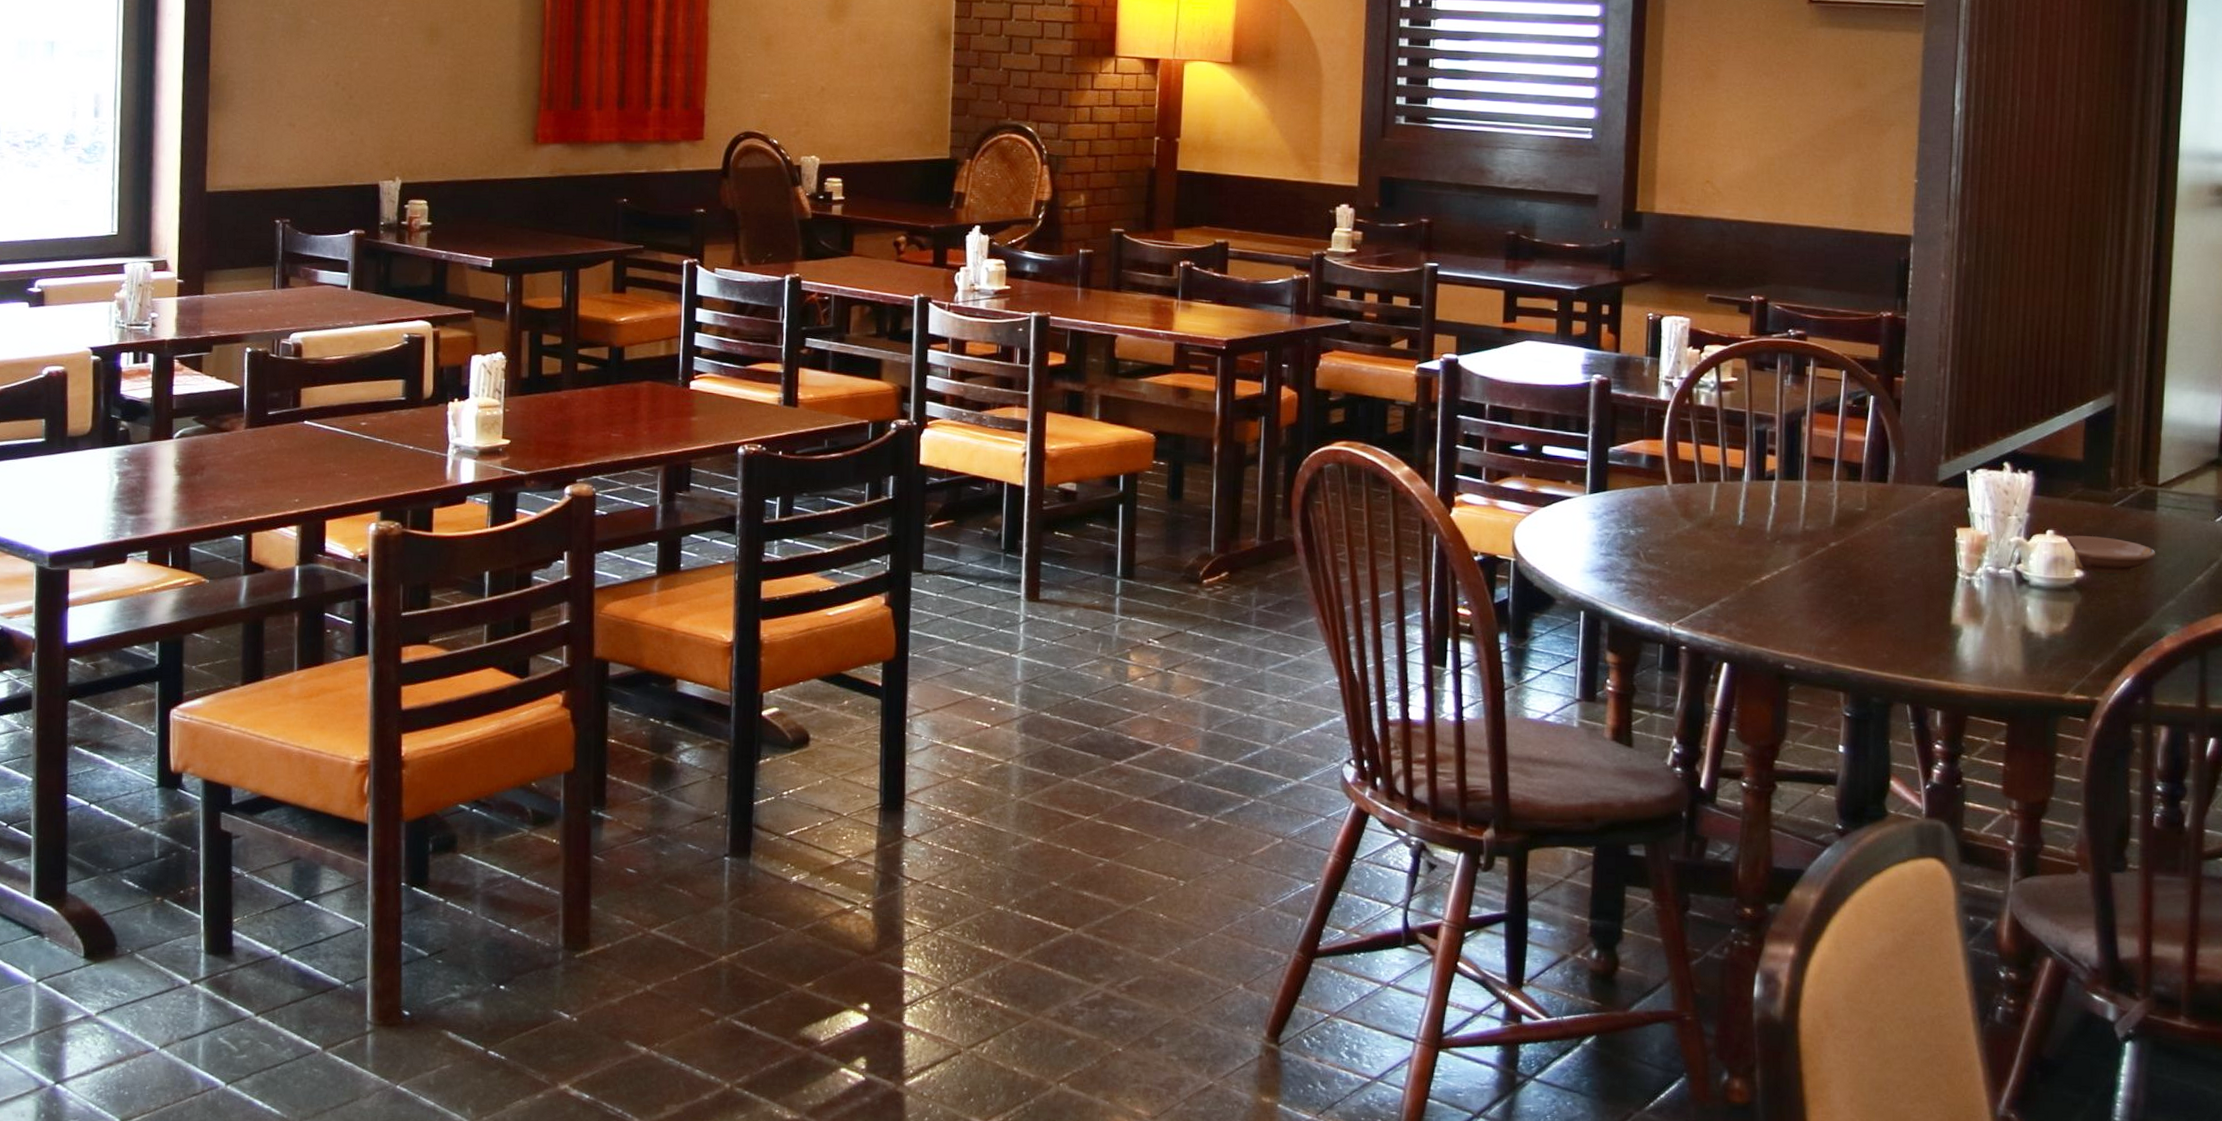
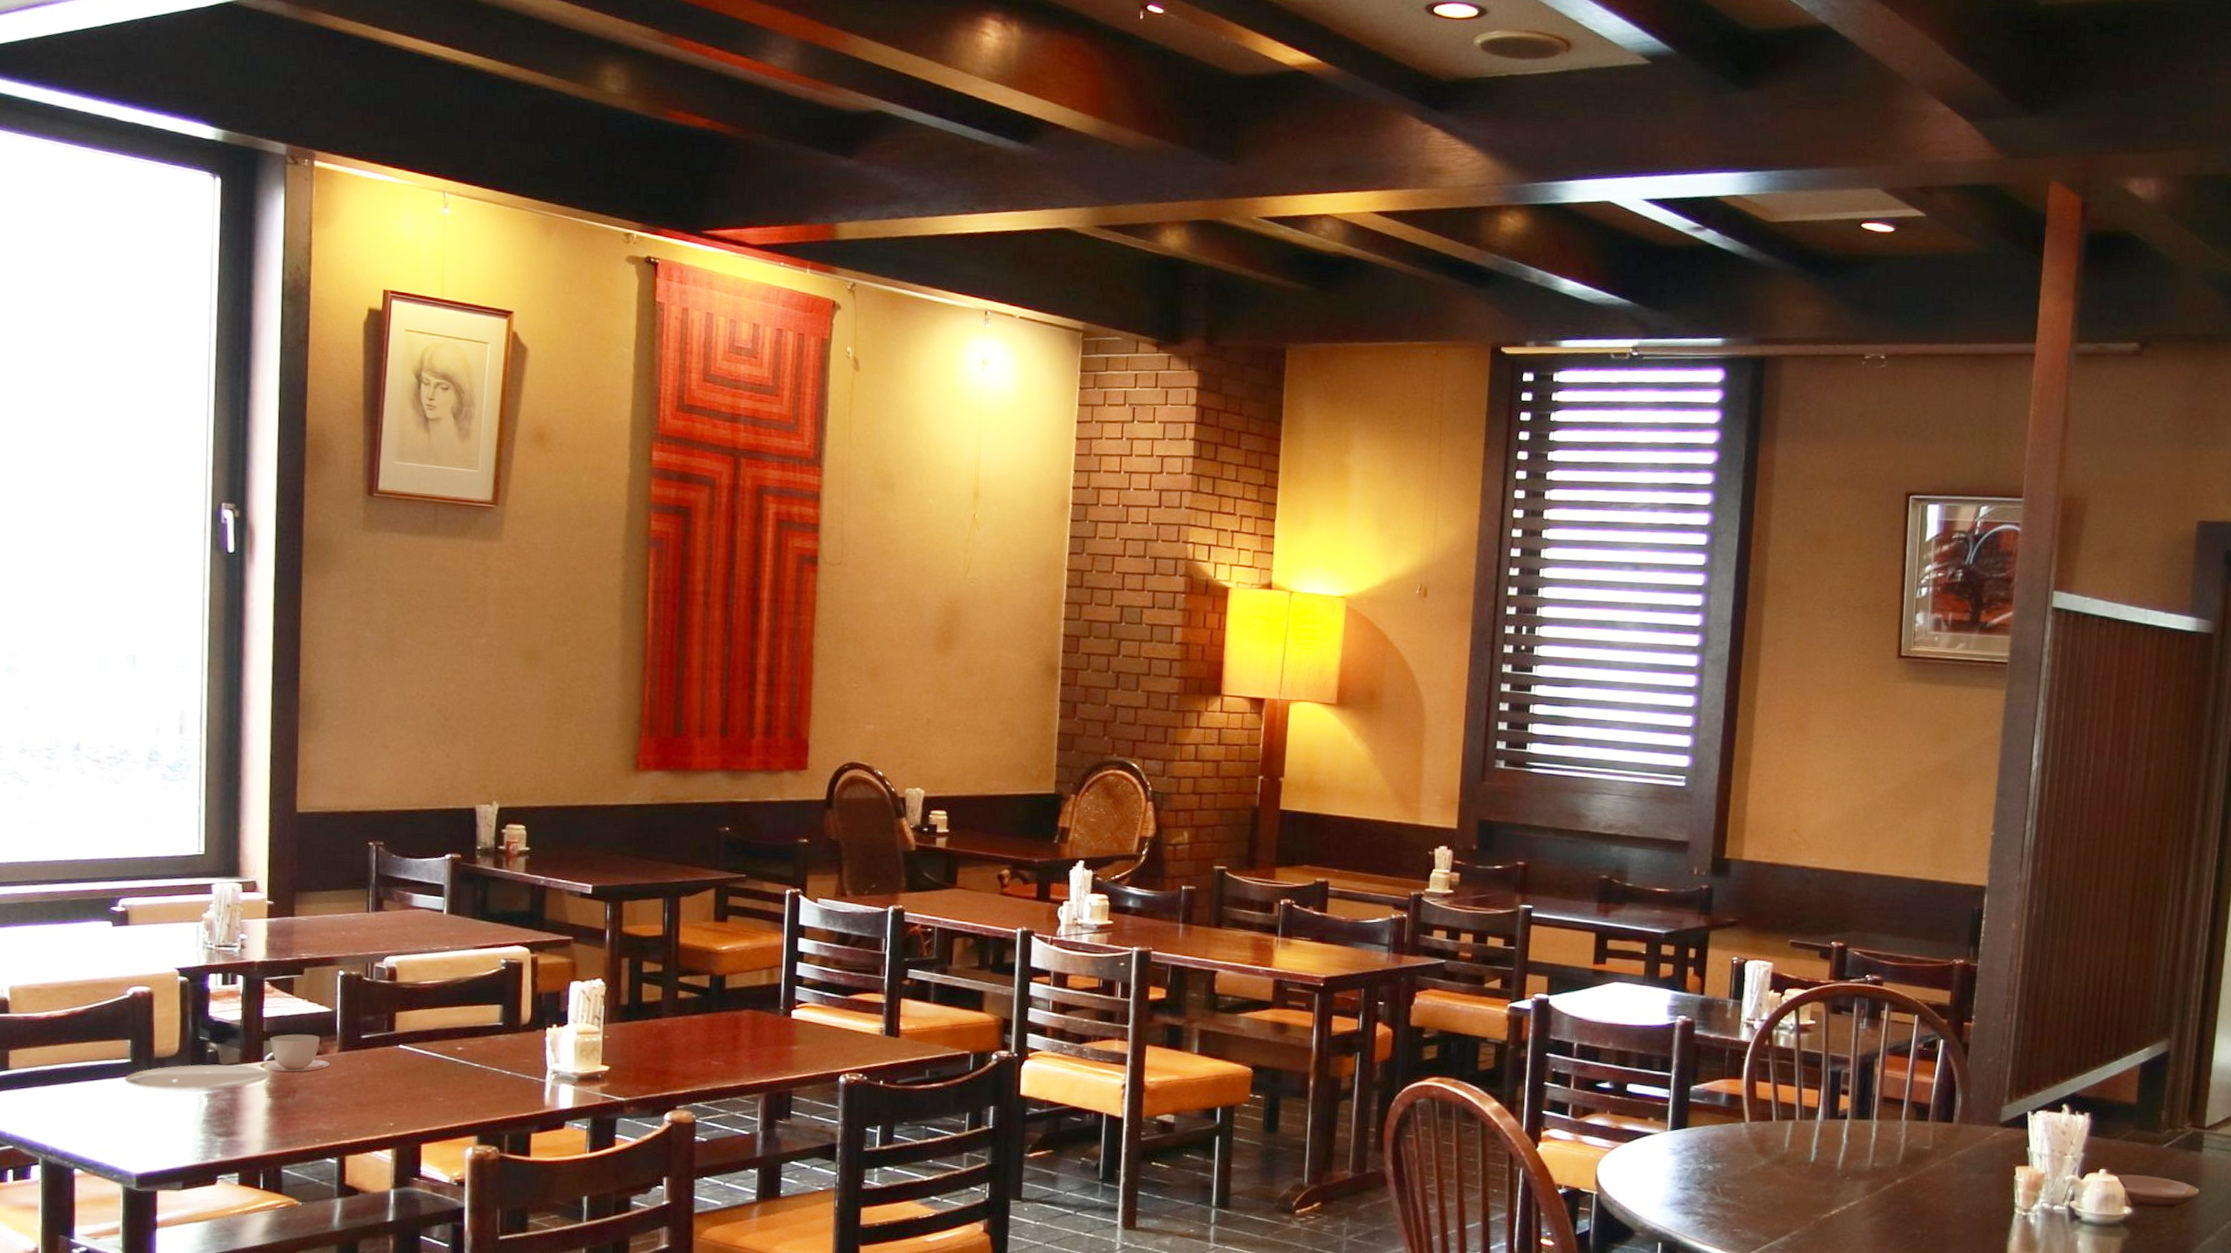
plate: none [38,442,178,472] -> present [124,1064,269,1094]
teacup: none [168,411,238,450] -> present [259,1034,330,1073]

